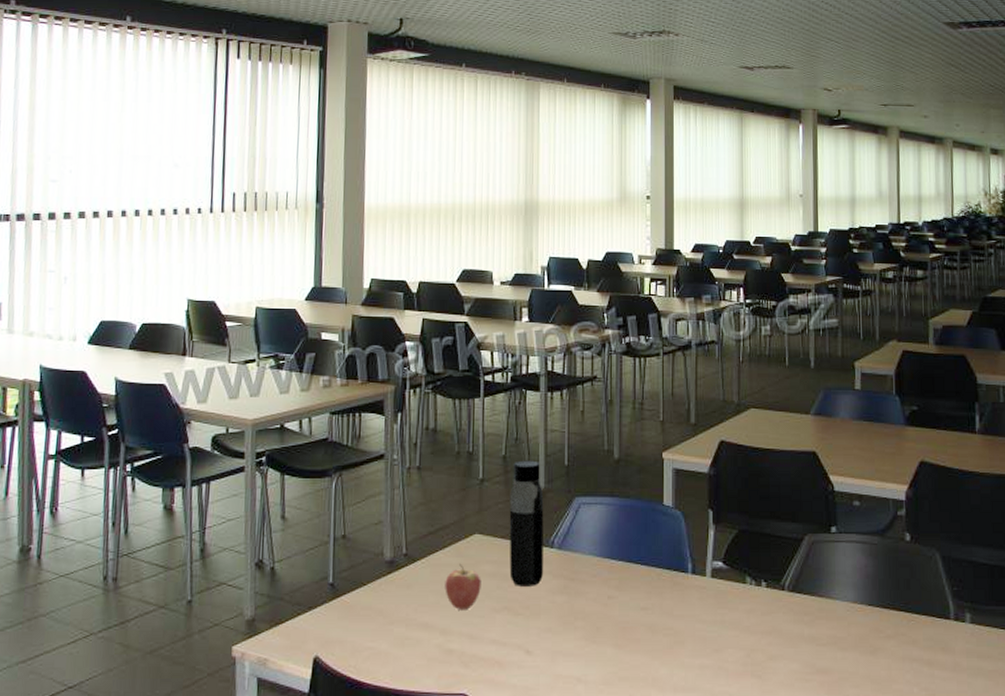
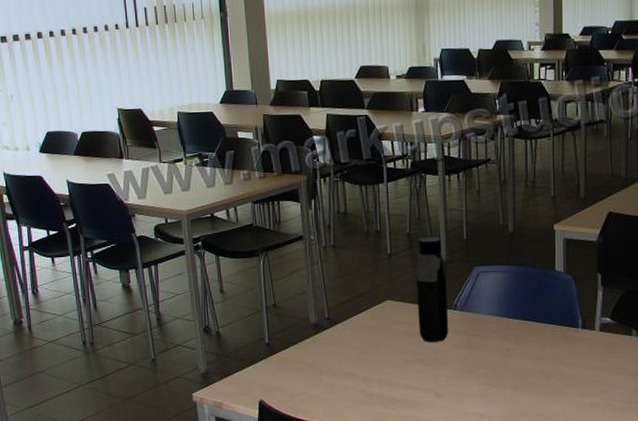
fruit: present [445,563,481,610] -> none [363,325,395,362]

